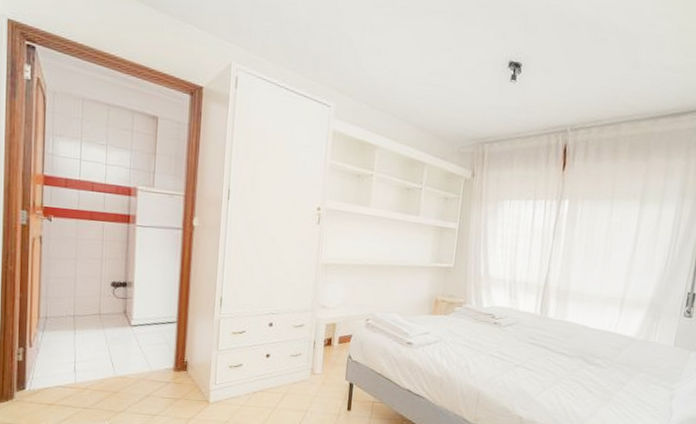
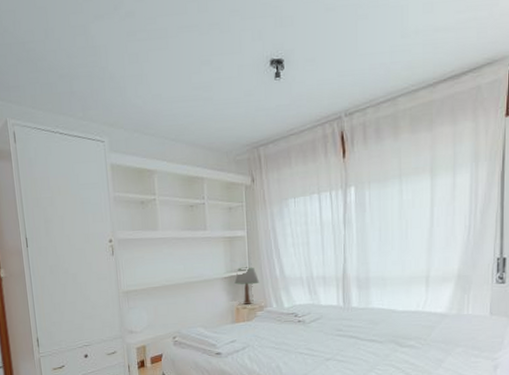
table lamp: none [438,259,463,298] -> present [234,267,259,304]

